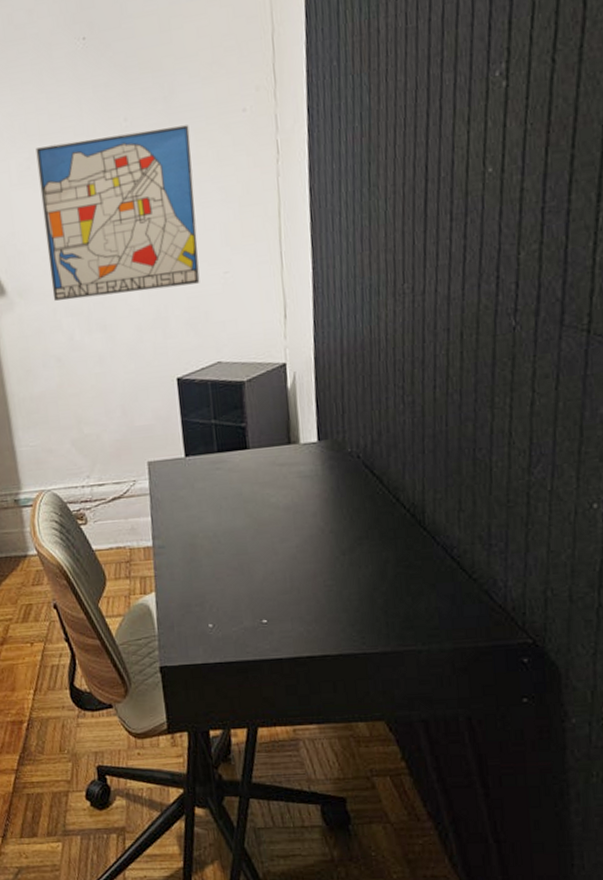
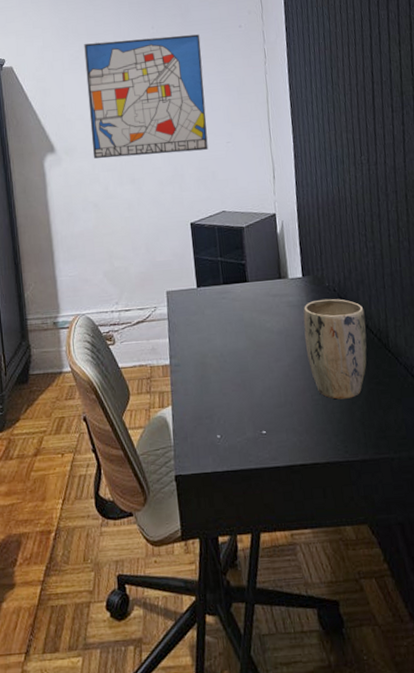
plant pot: none [317,467,397,585] -> present [303,298,367,400]

